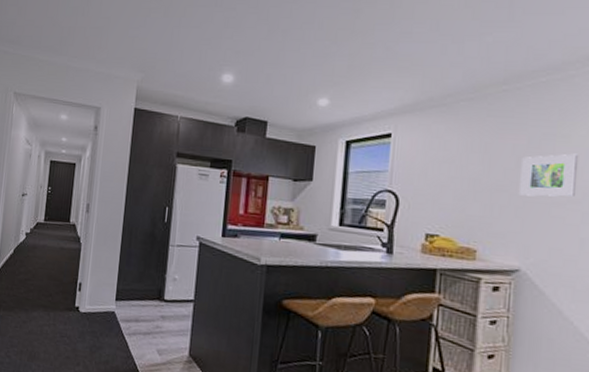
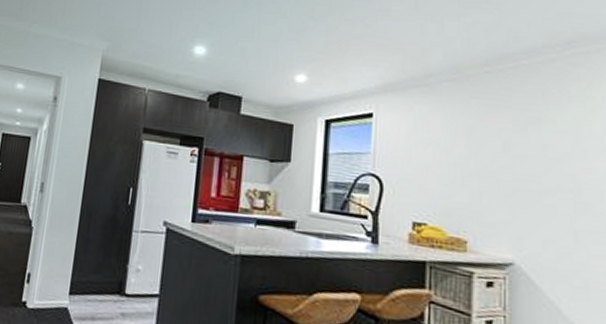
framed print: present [520,153,579,197] -> none [508,139,566,184]

